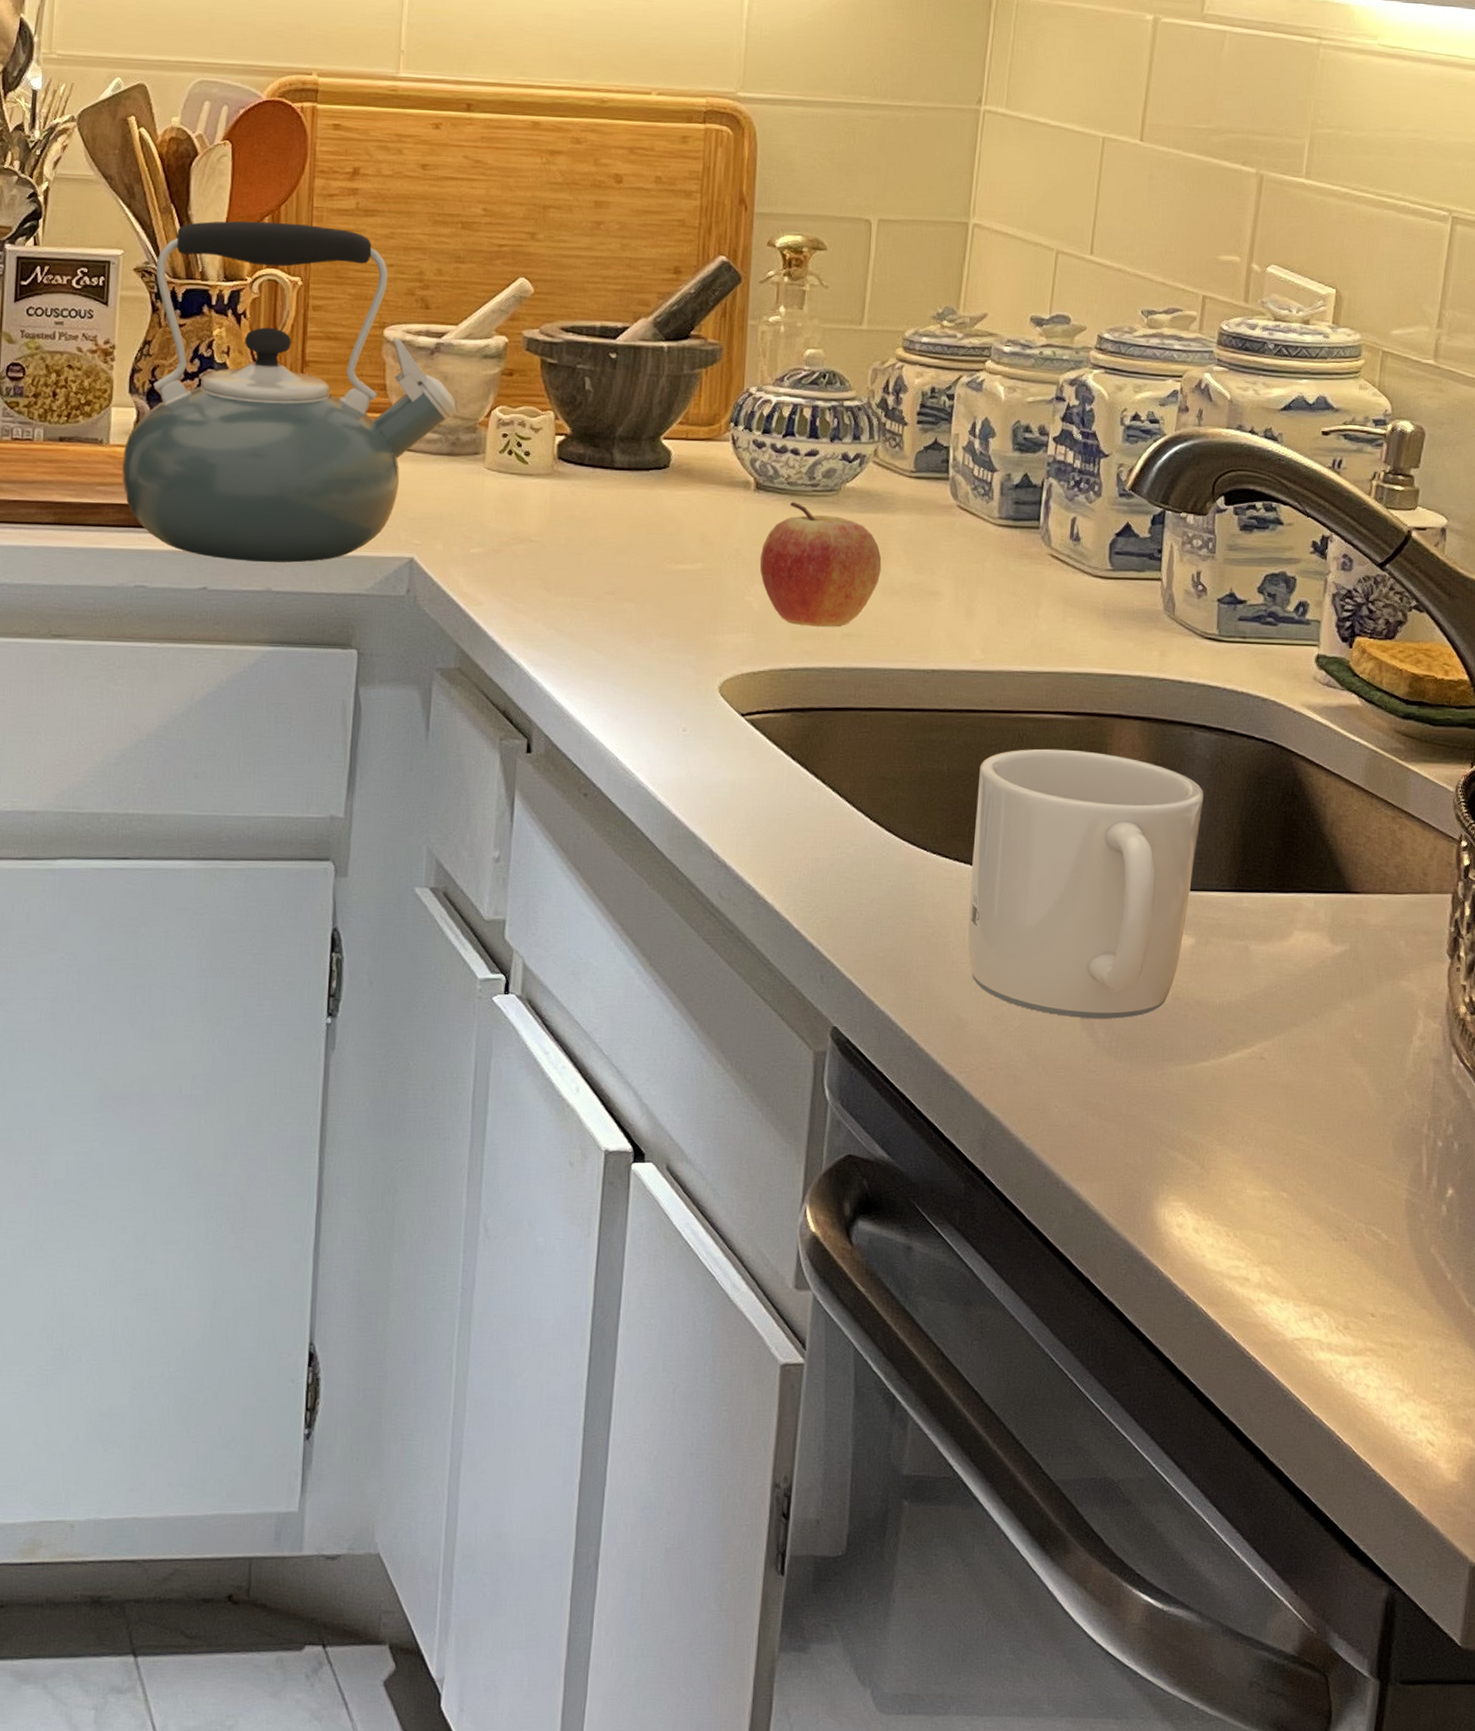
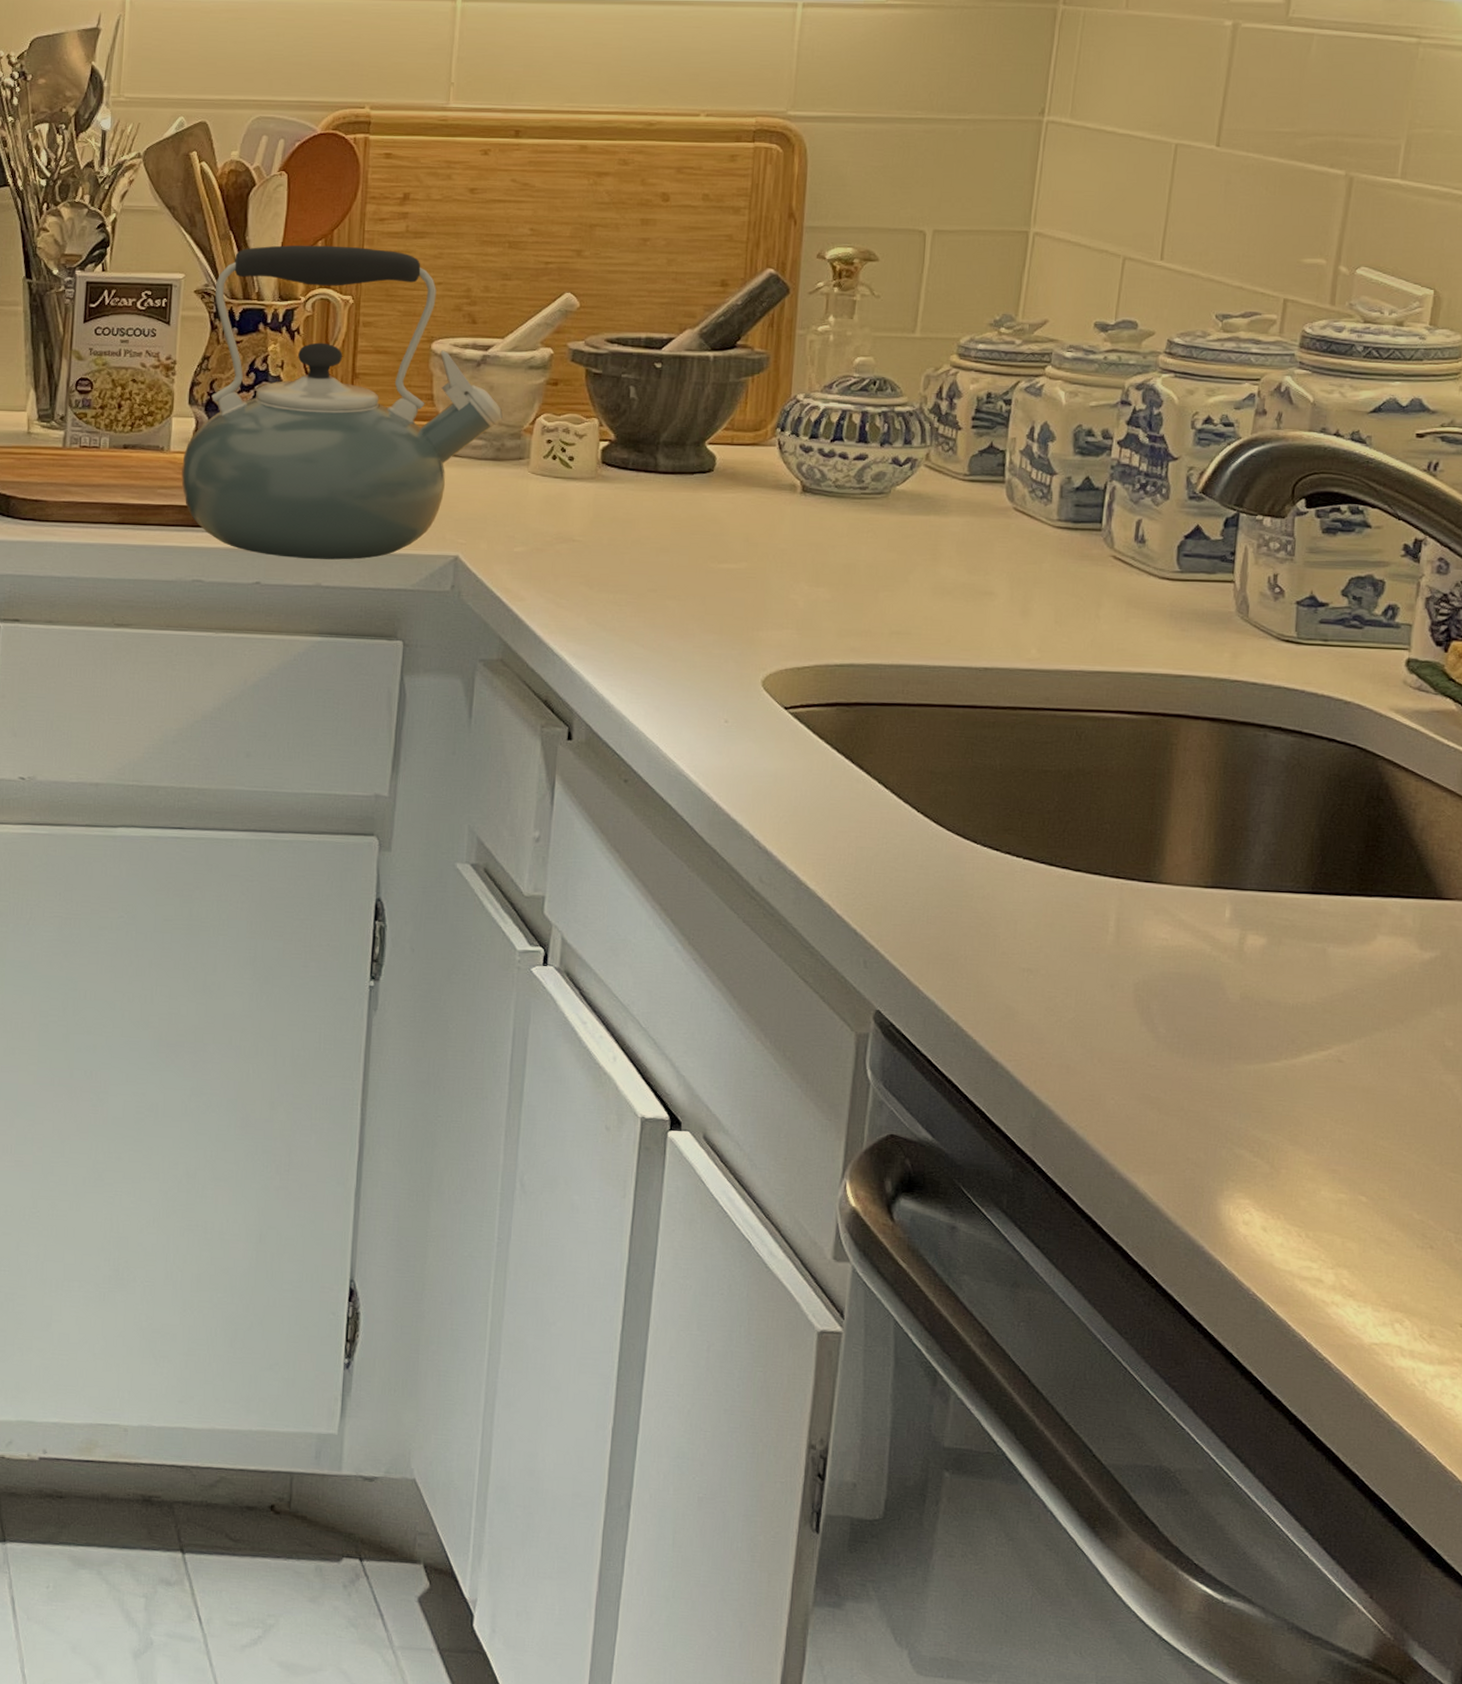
fruit: present [759,501,882,627] -> none [805,503,933,625]
mug: present [967,748,1204,1019] -> none [1019,746,1279,1015]

